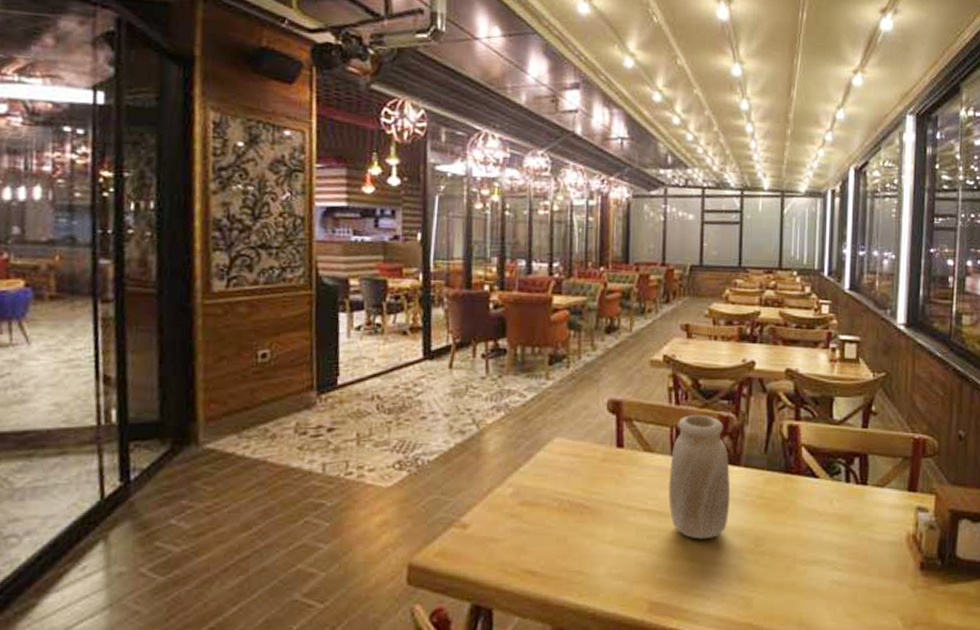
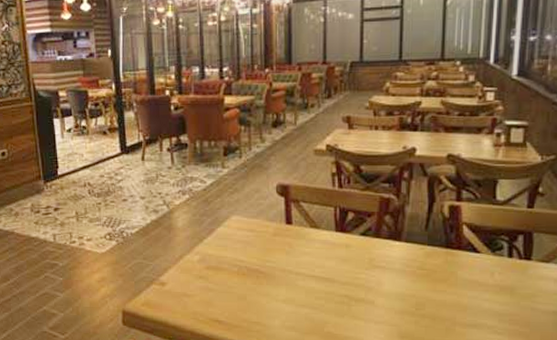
vase: present [668,415,731,540] -> none [334,197,392,302]

